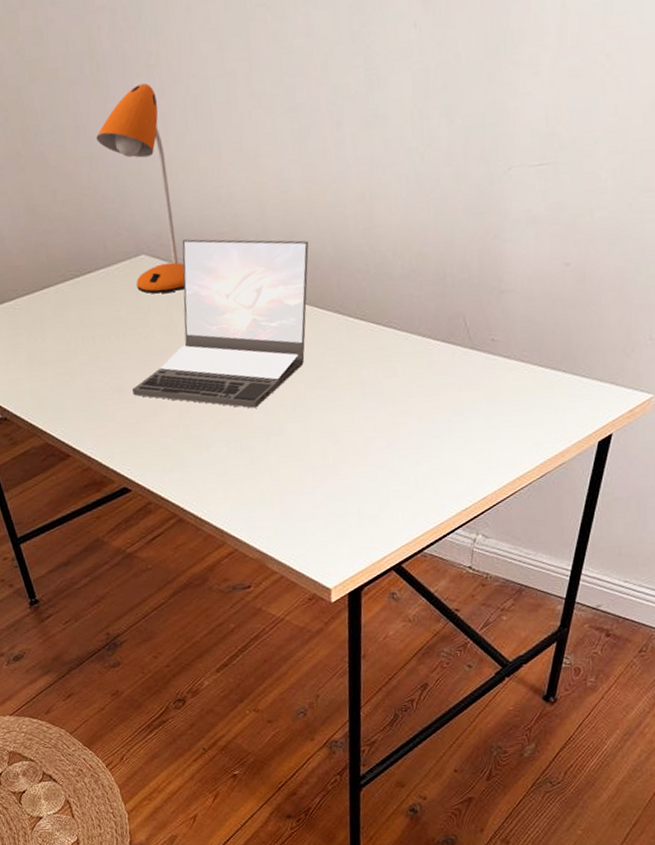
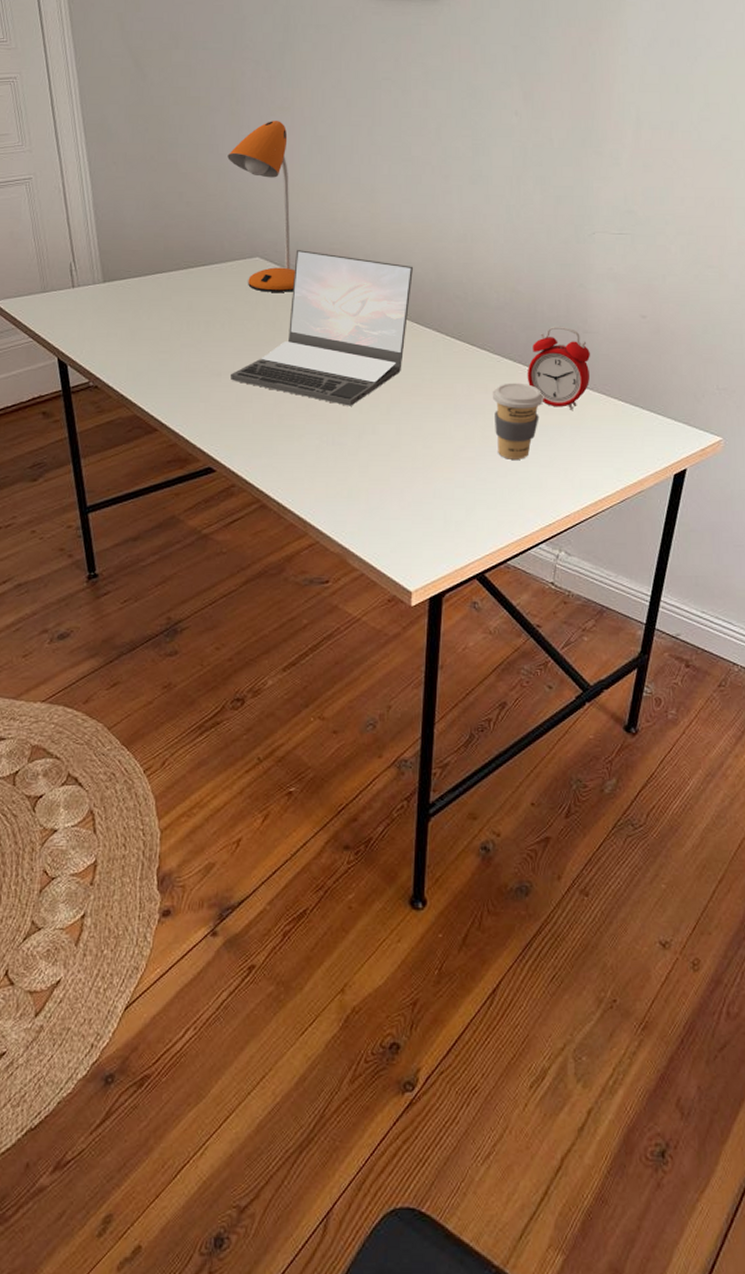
coffee cup: none [401,360,457,446] -> present [492,383,544,459]
alarm clock: none [437,288,507,384] -> present [527,326,590,410]

